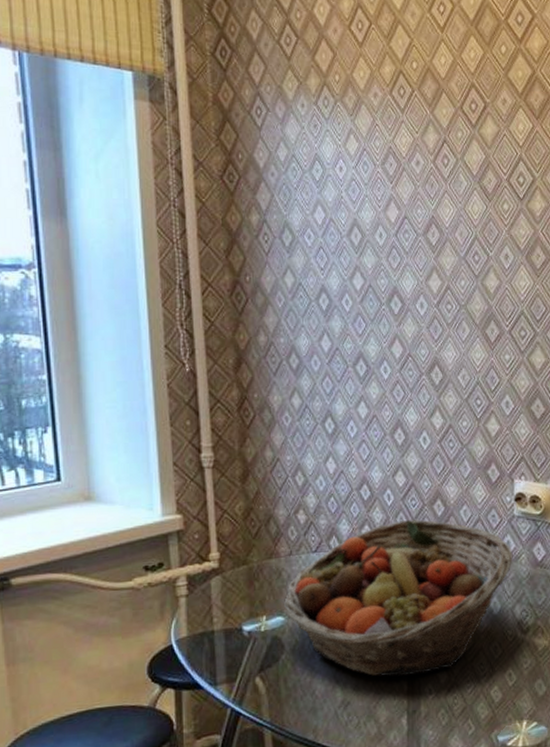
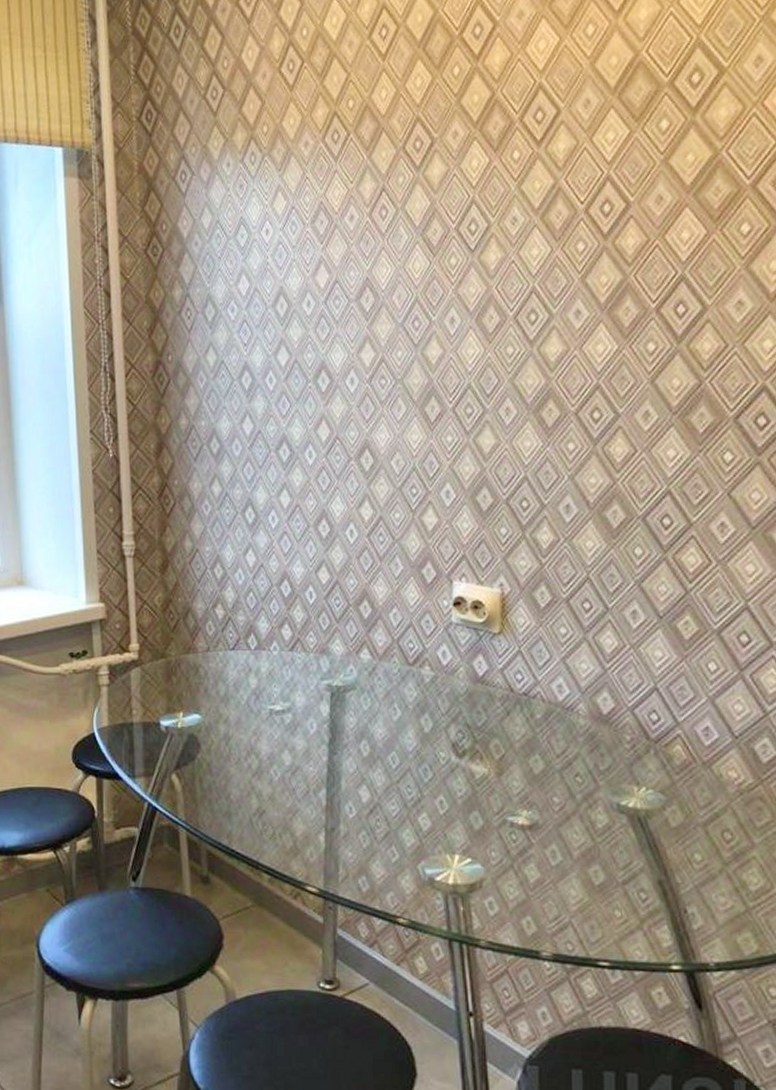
fruit basket: present [283,519,513,677] -> none [199,620,449,790]

